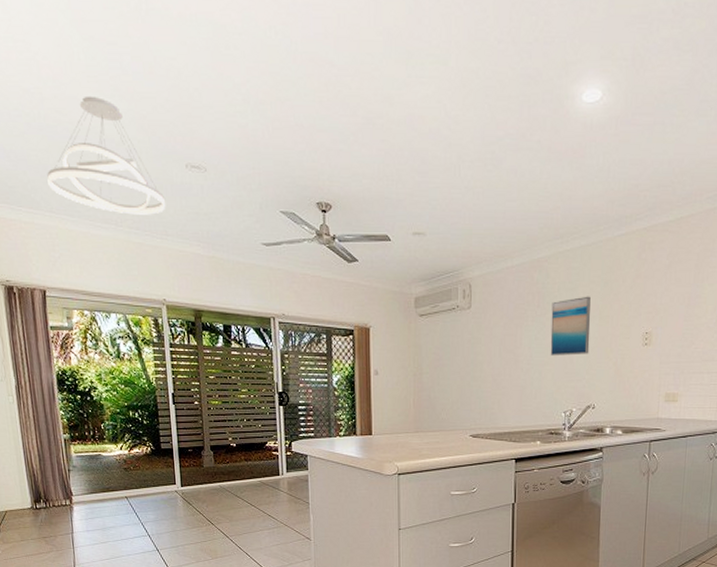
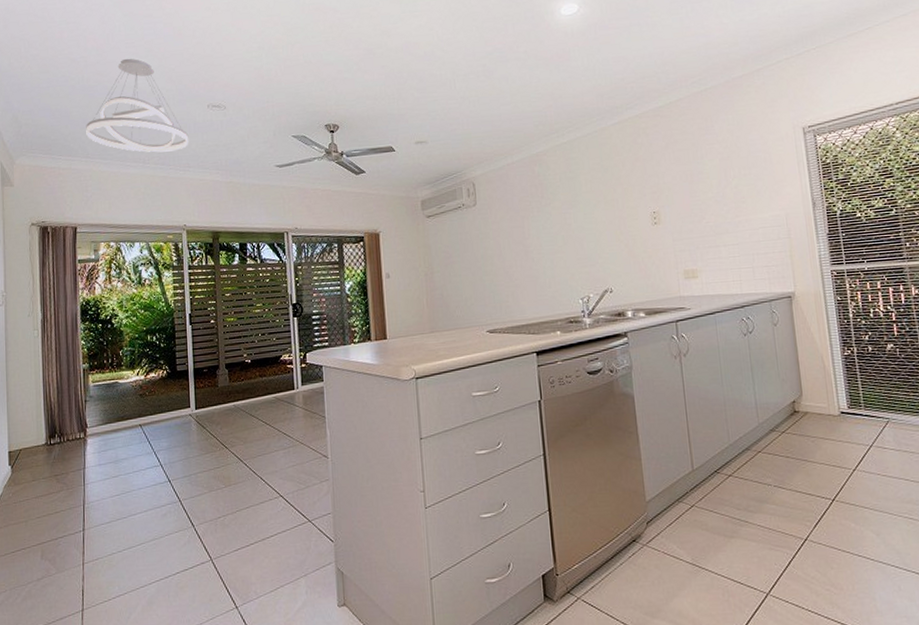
wall art: present [550,296,591,357] -> none [555,182,599,244]

